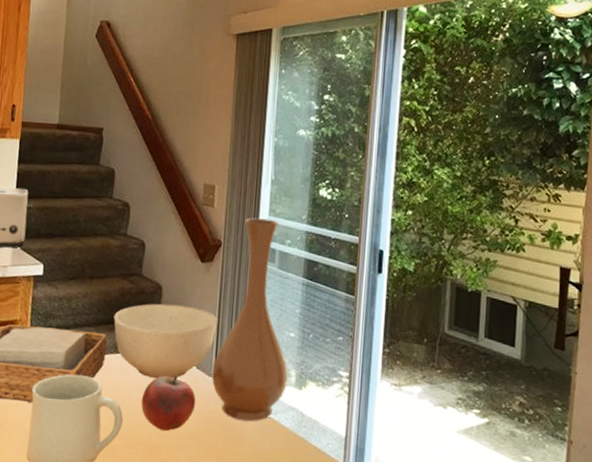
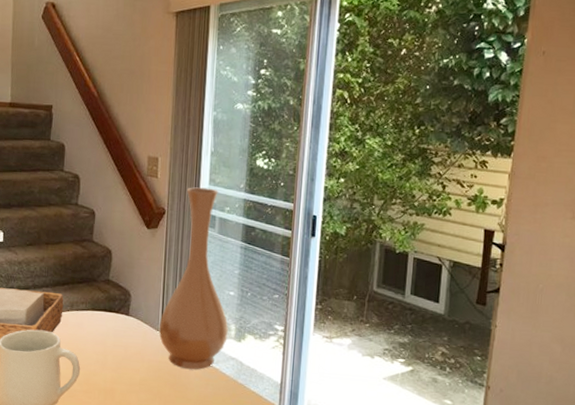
bowl: present [113,303,218,379] -> none [68,266,164,333]
fruit: present [141,375,196,431] -> none [96,330,145,378]

